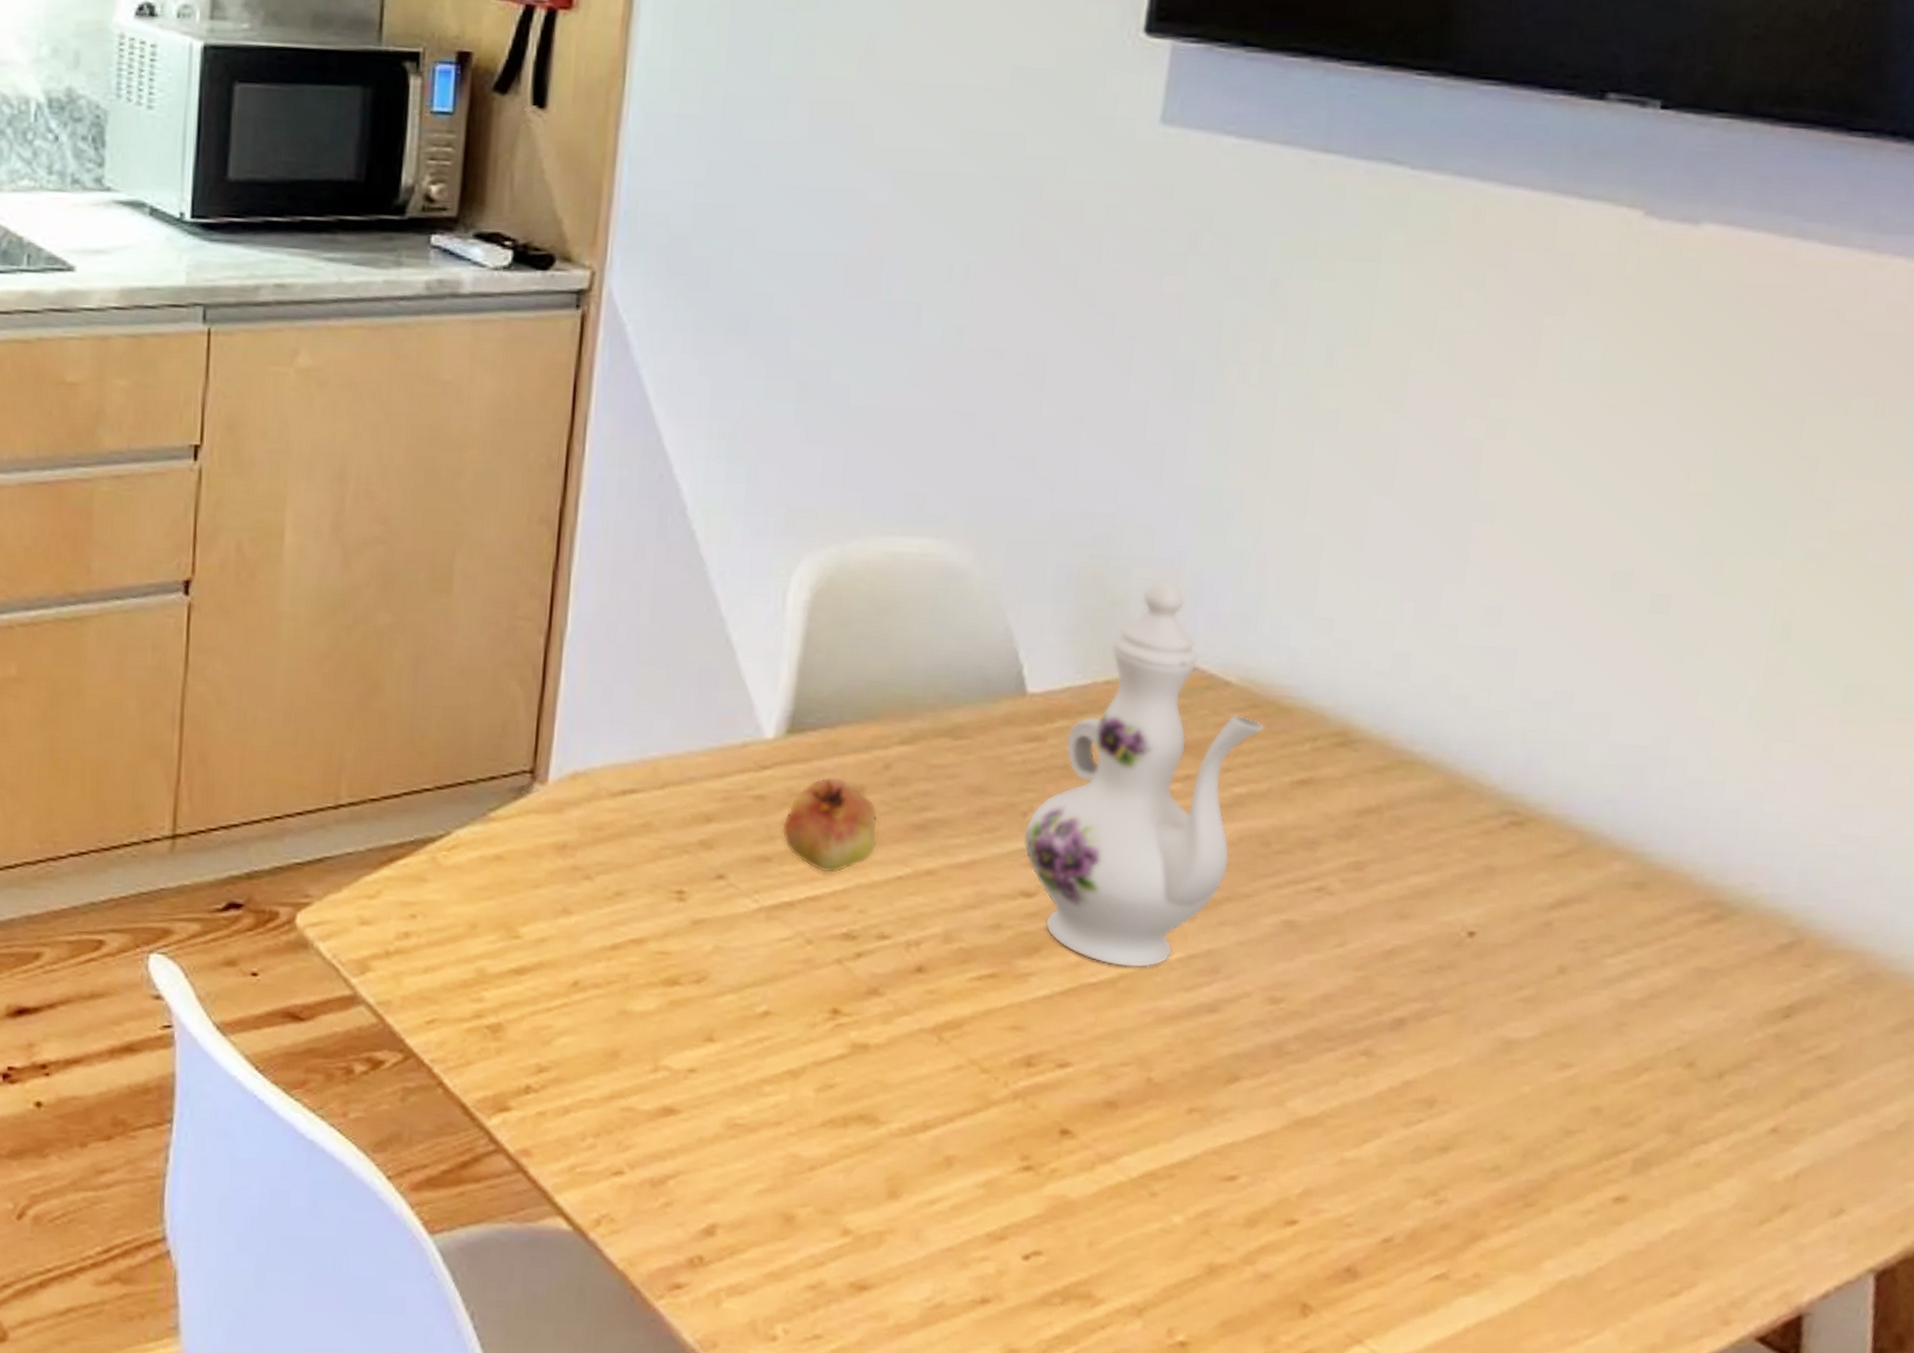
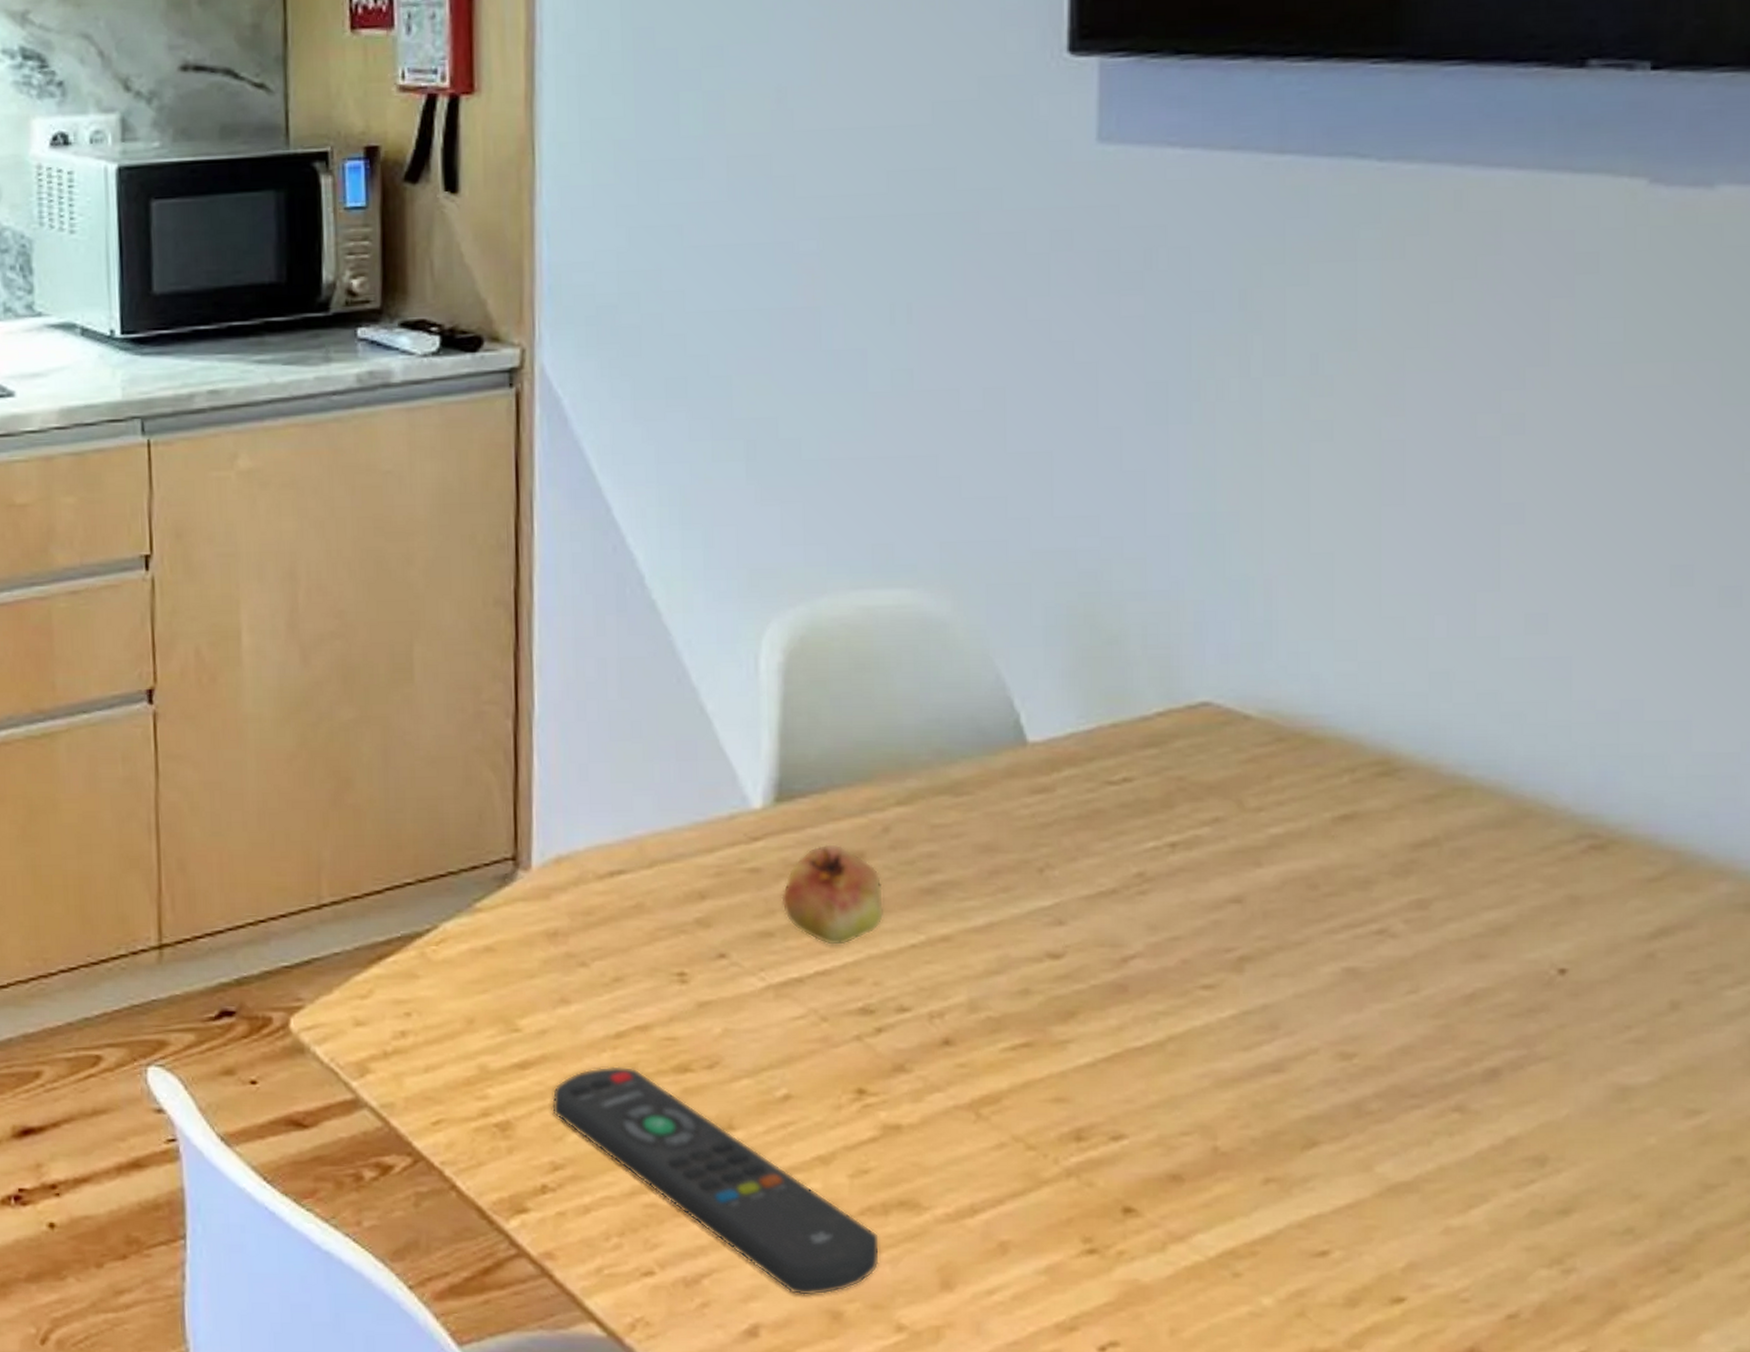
remote control: none [543,976,838,1199] -> present [552,1066,880,1295]
ewer: present [1022,580,1265,968] -> none [1042,613,1295,1029]

